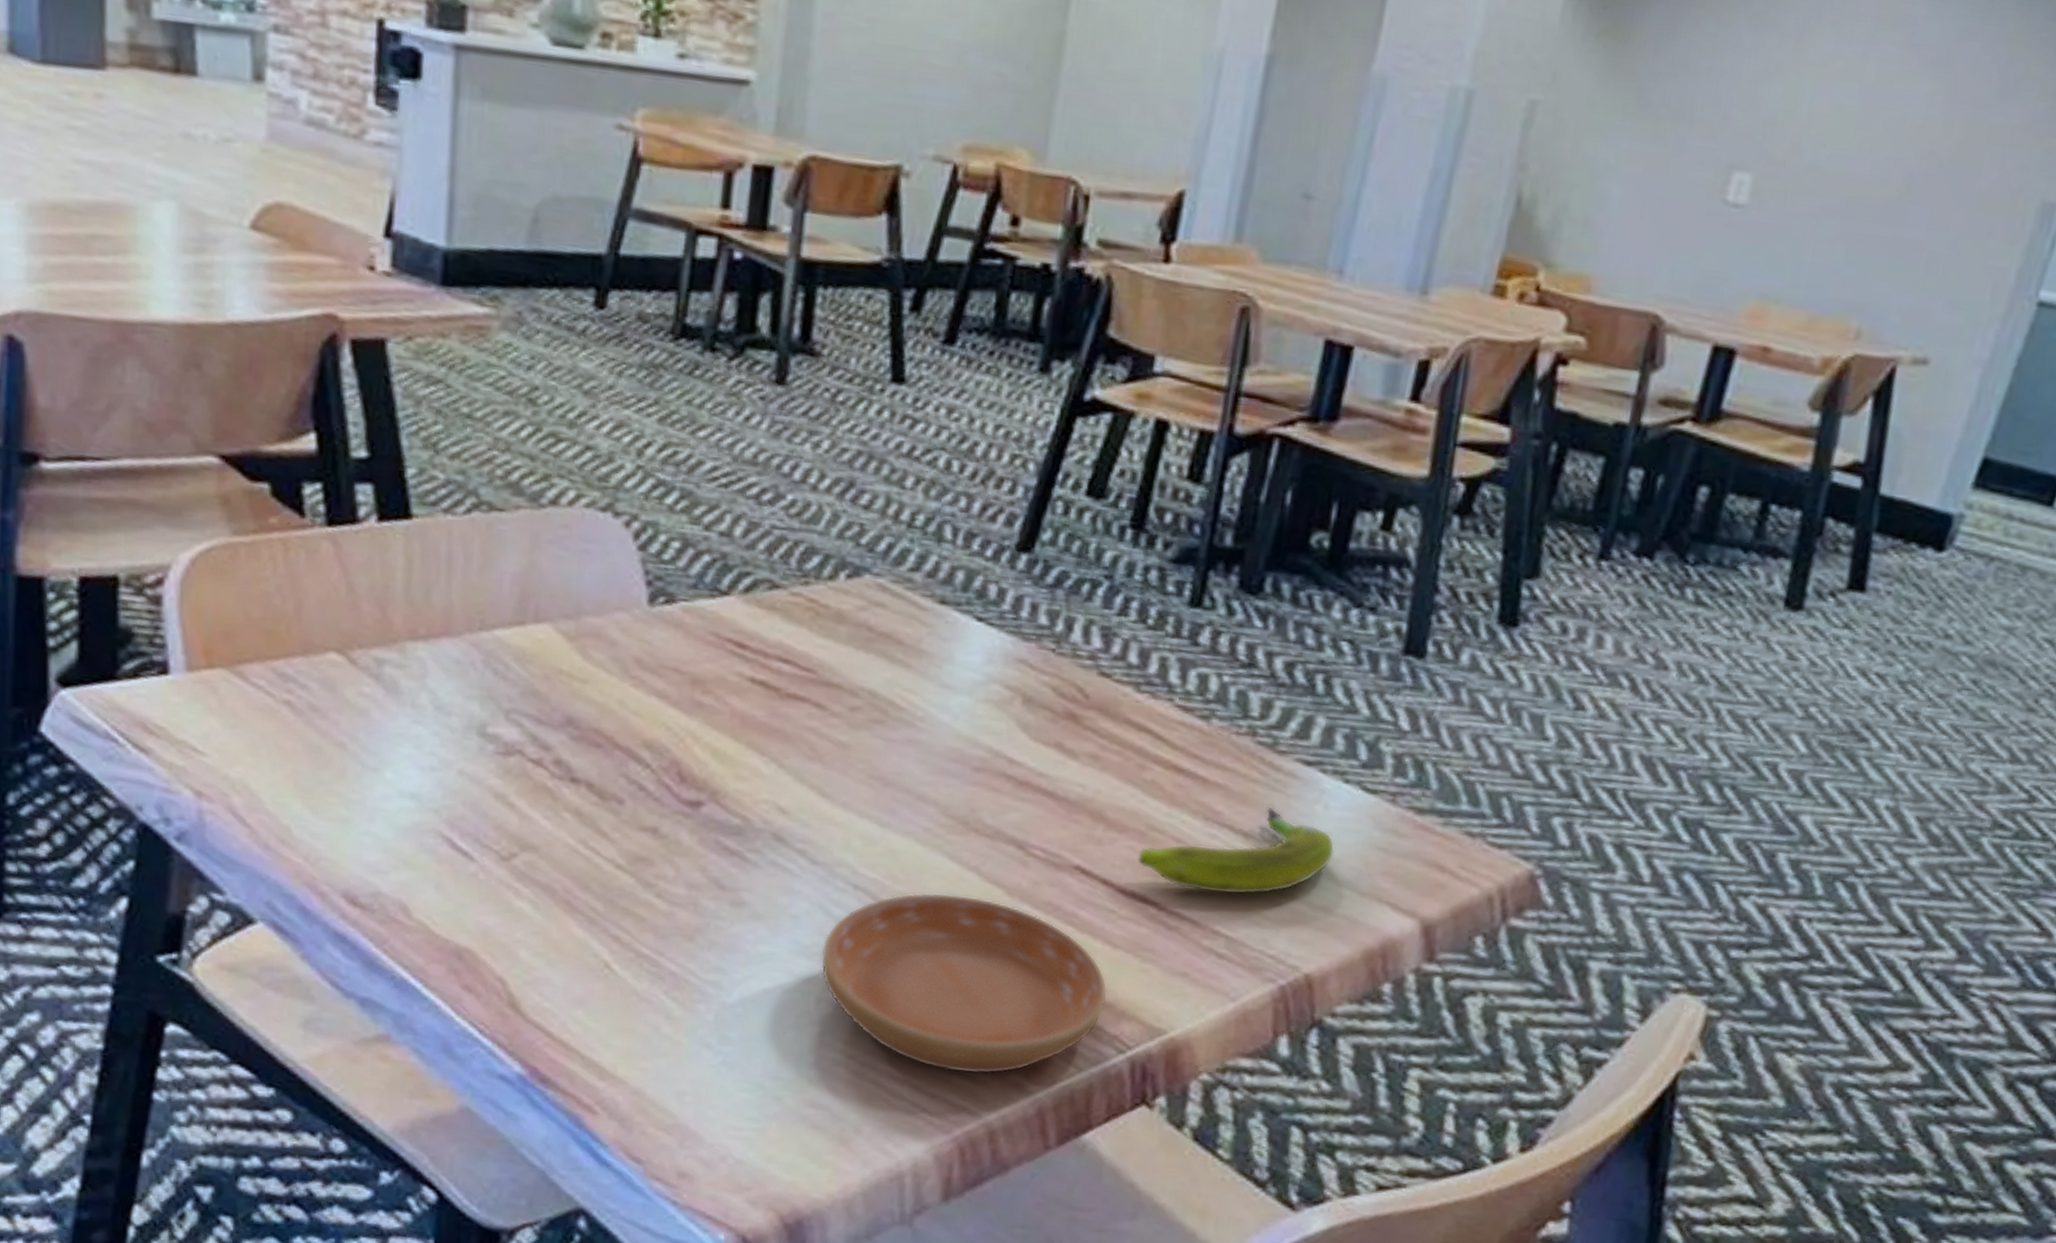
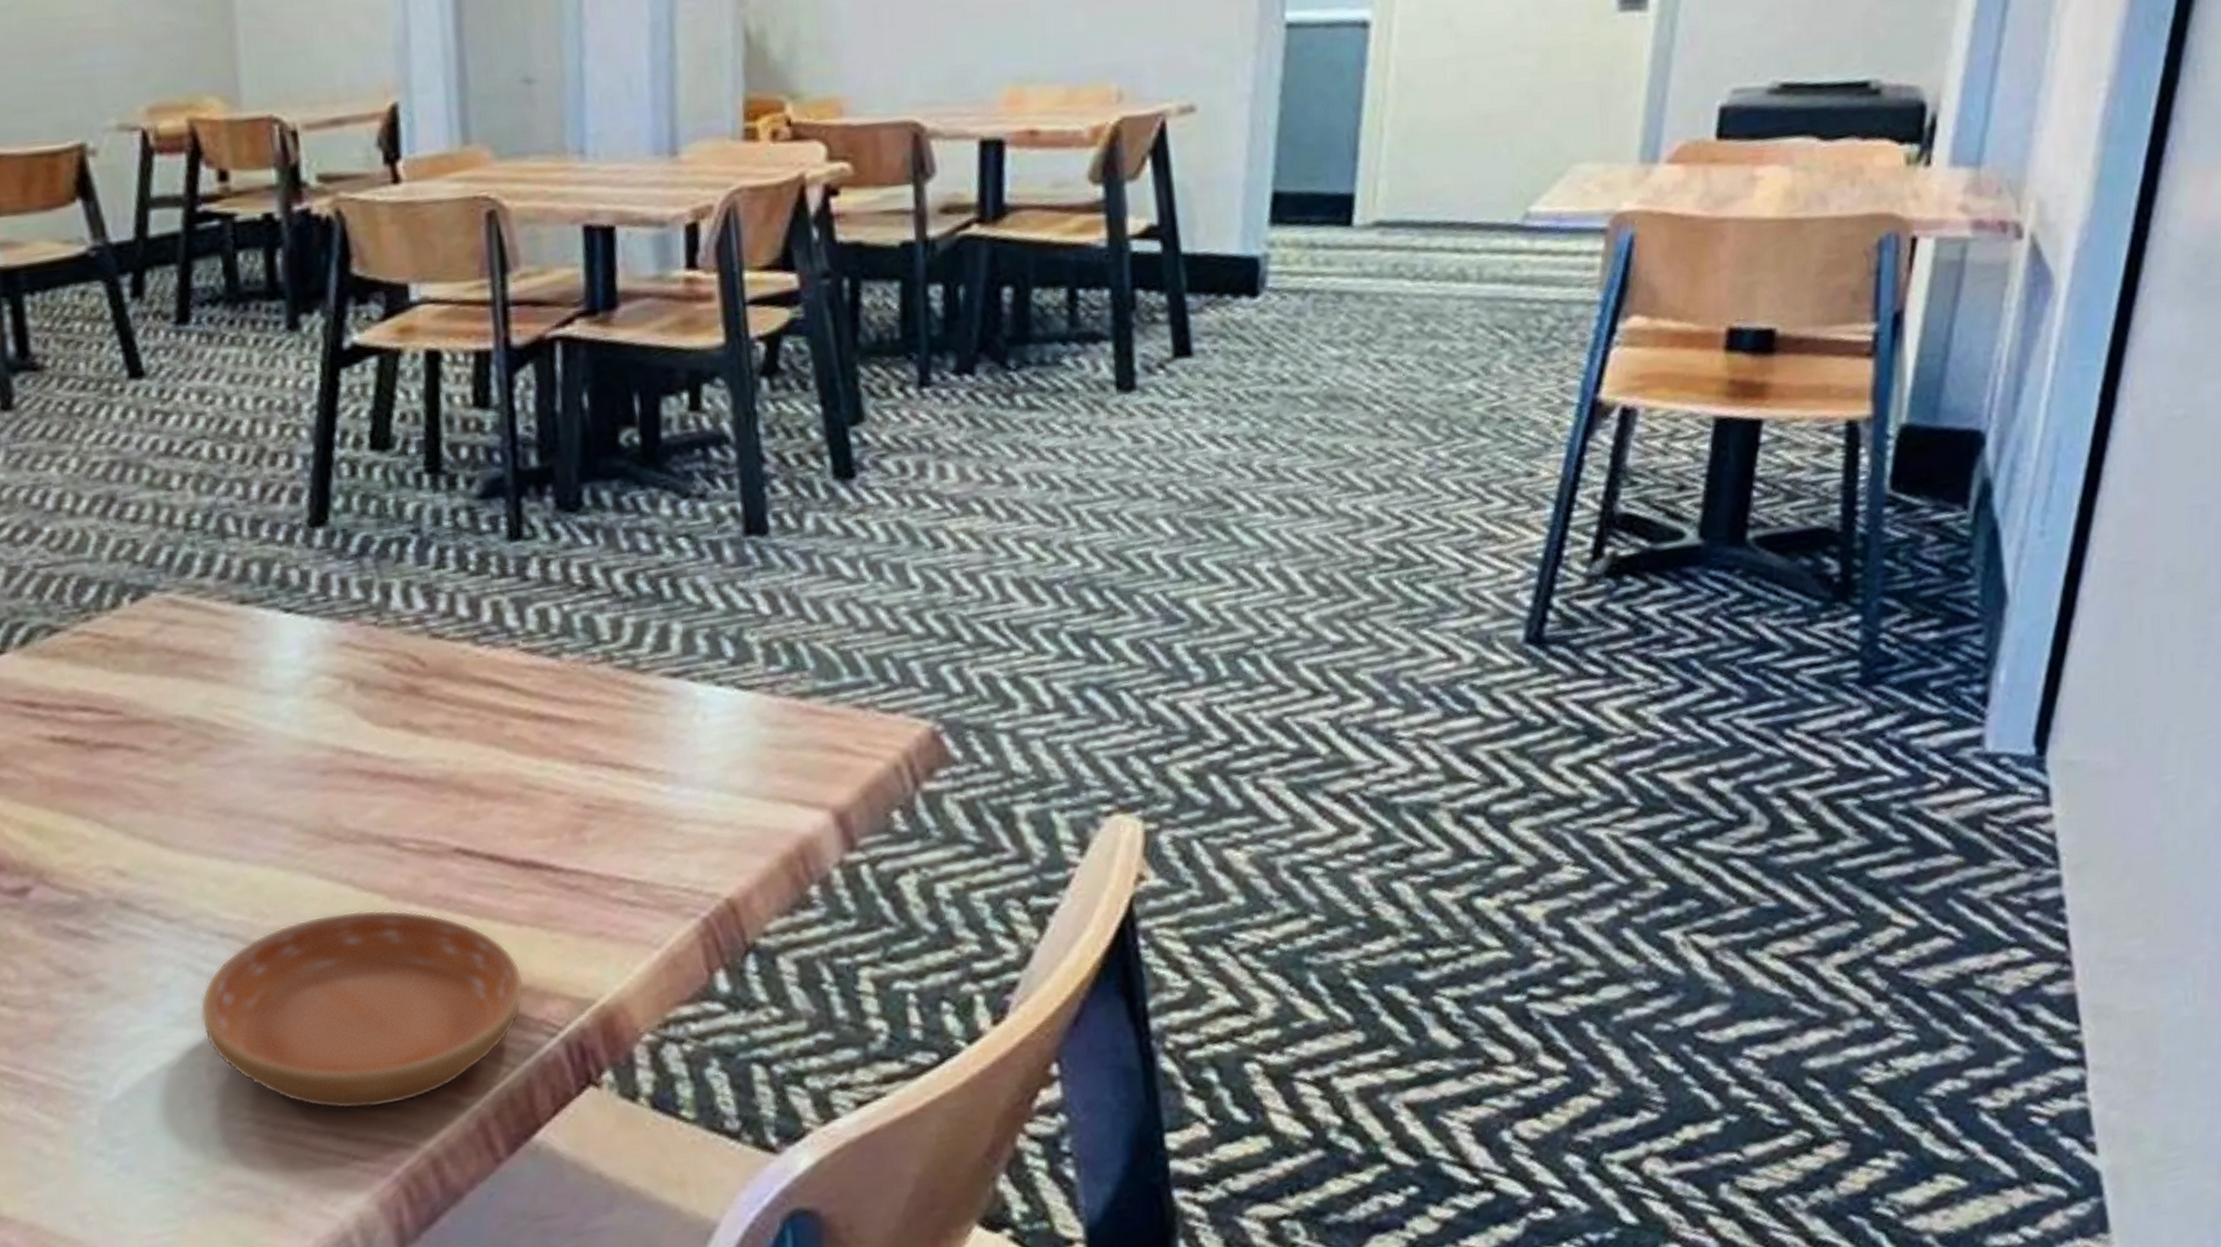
banana: present [1137,806,1335,895] -> none [518,730,726,842]

